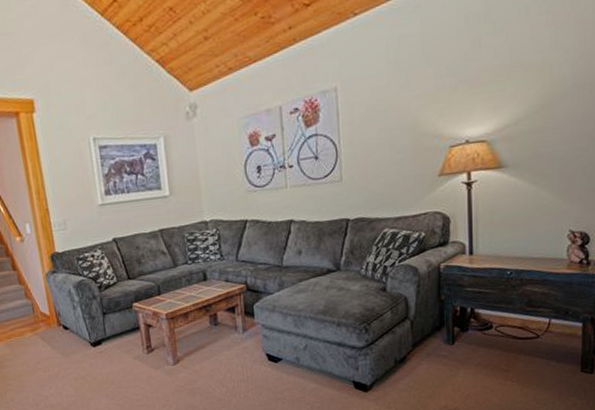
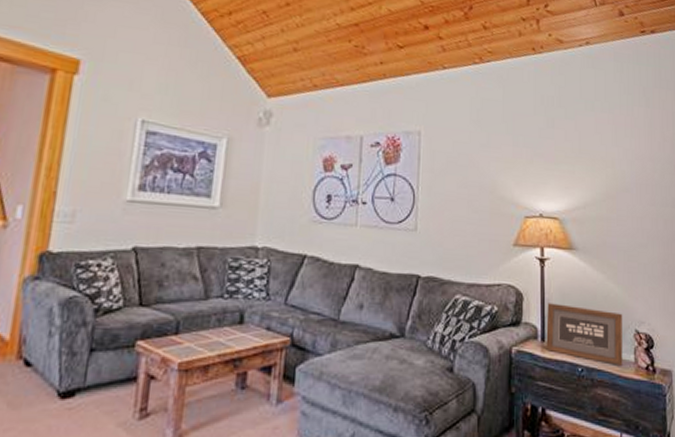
picture frame: none [474,218,557,265] -> present [546,303,623,366]

